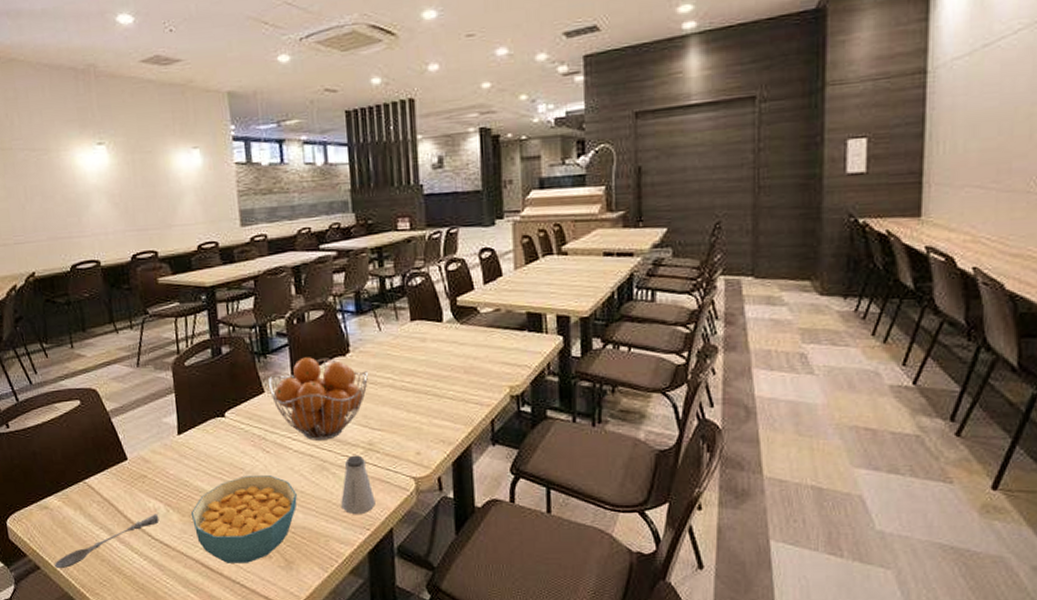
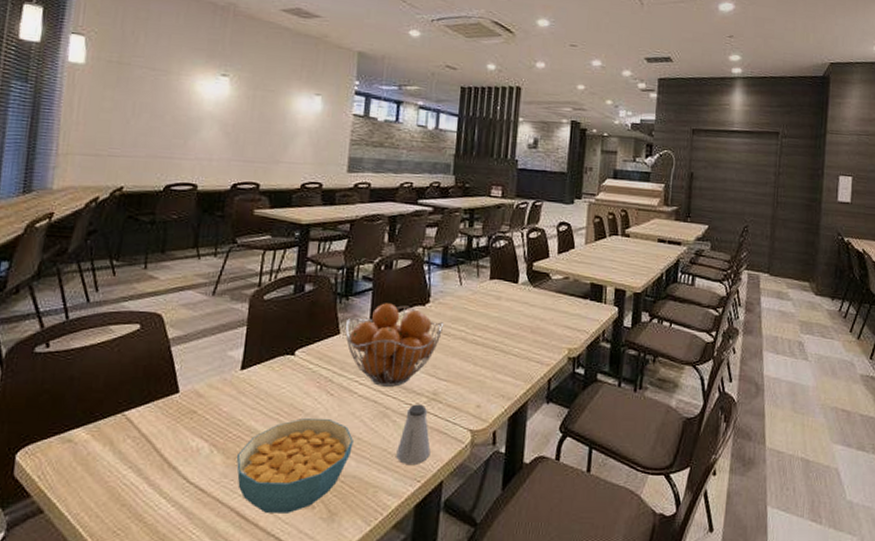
soupspoon: present [54,514,159,569] -> none [61,454,200,514]

